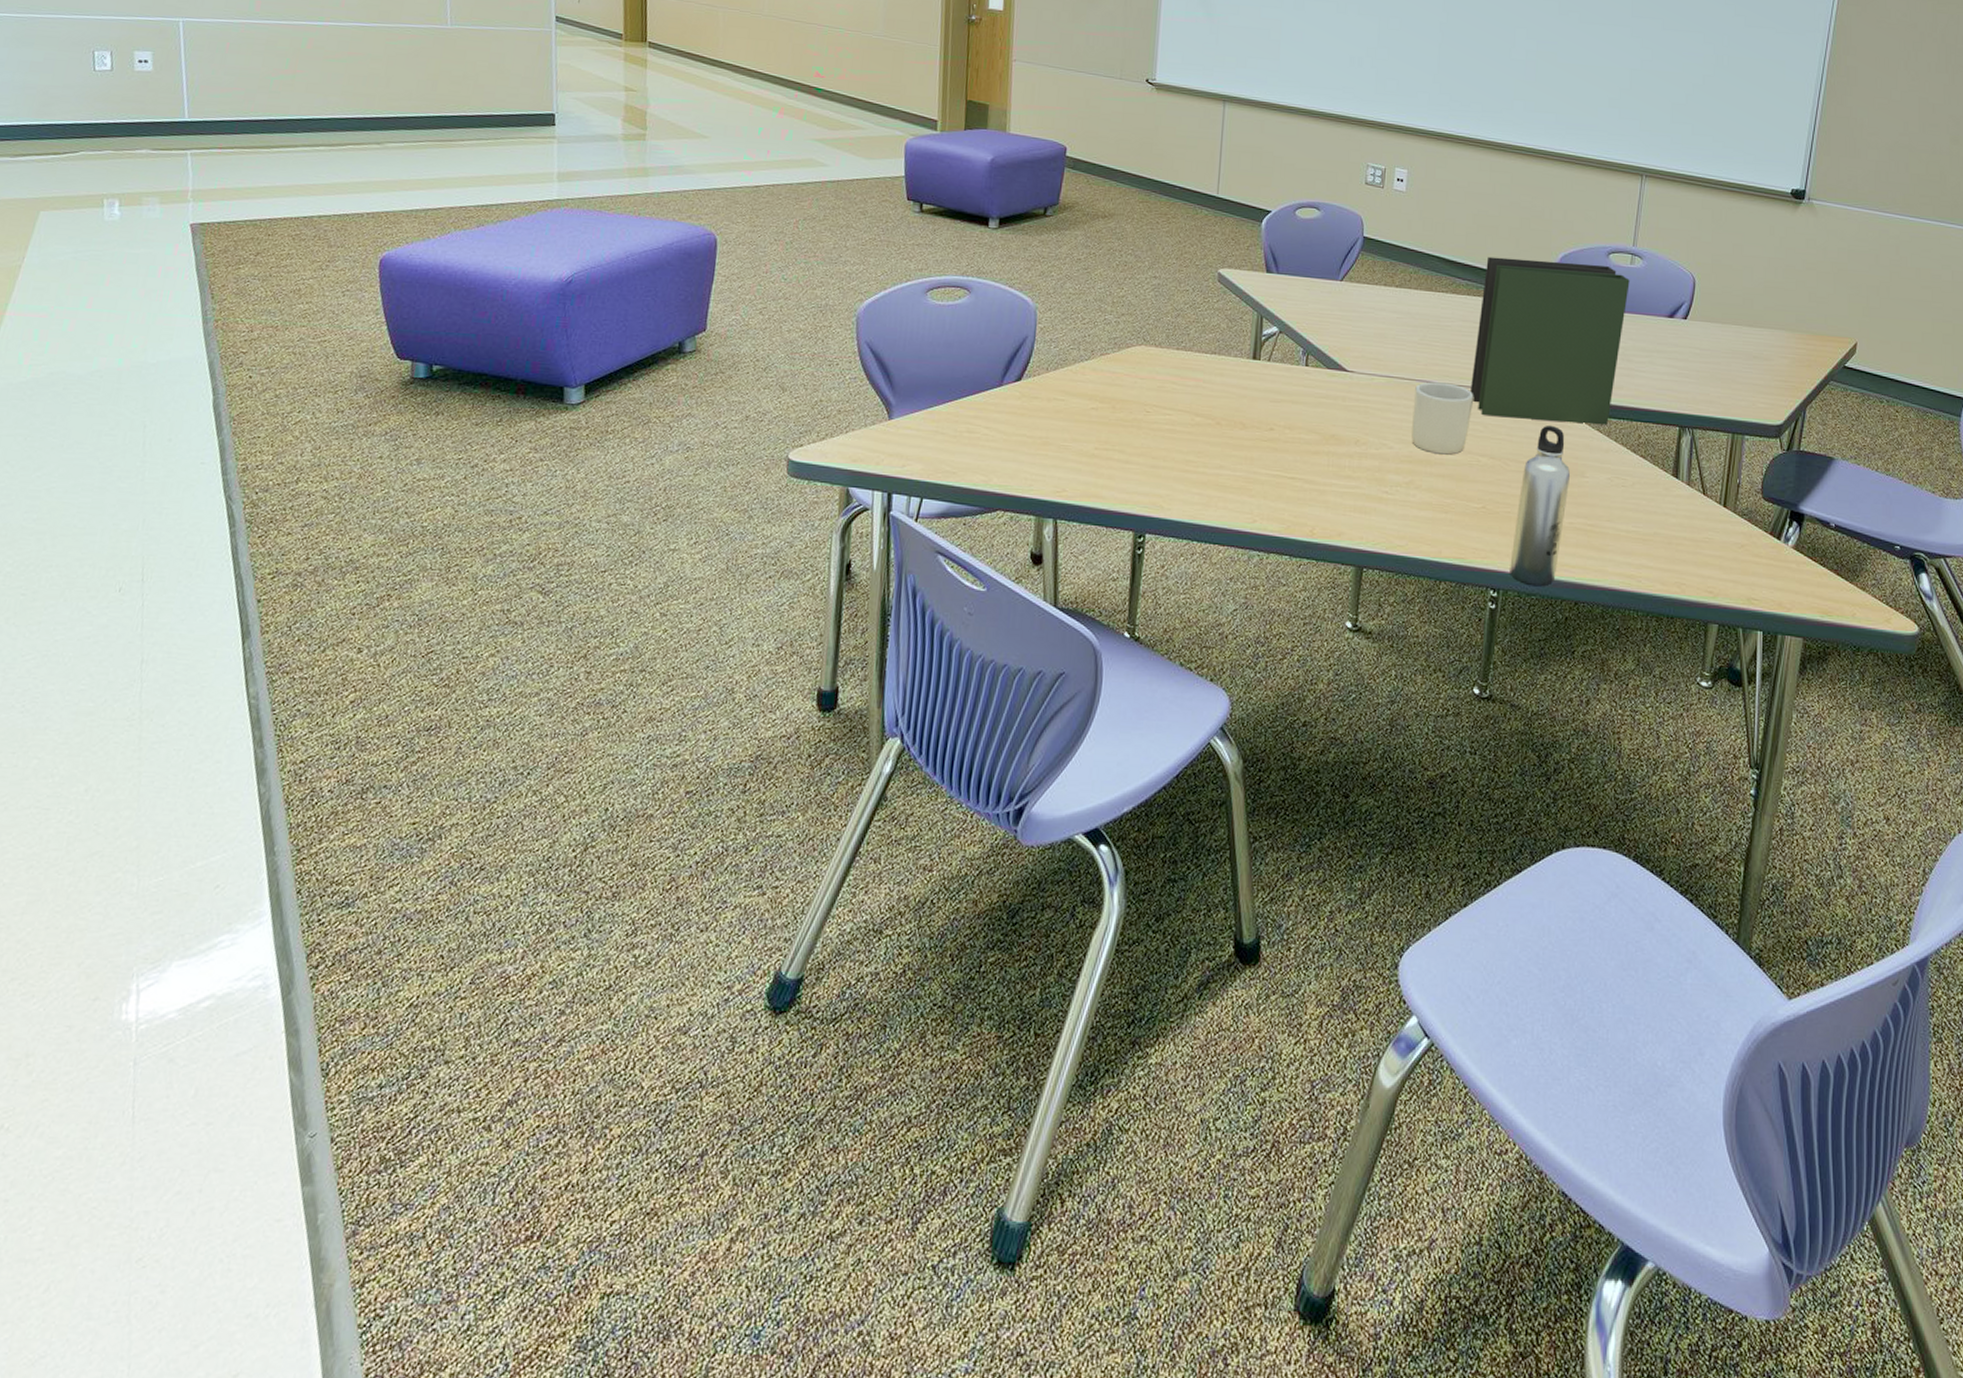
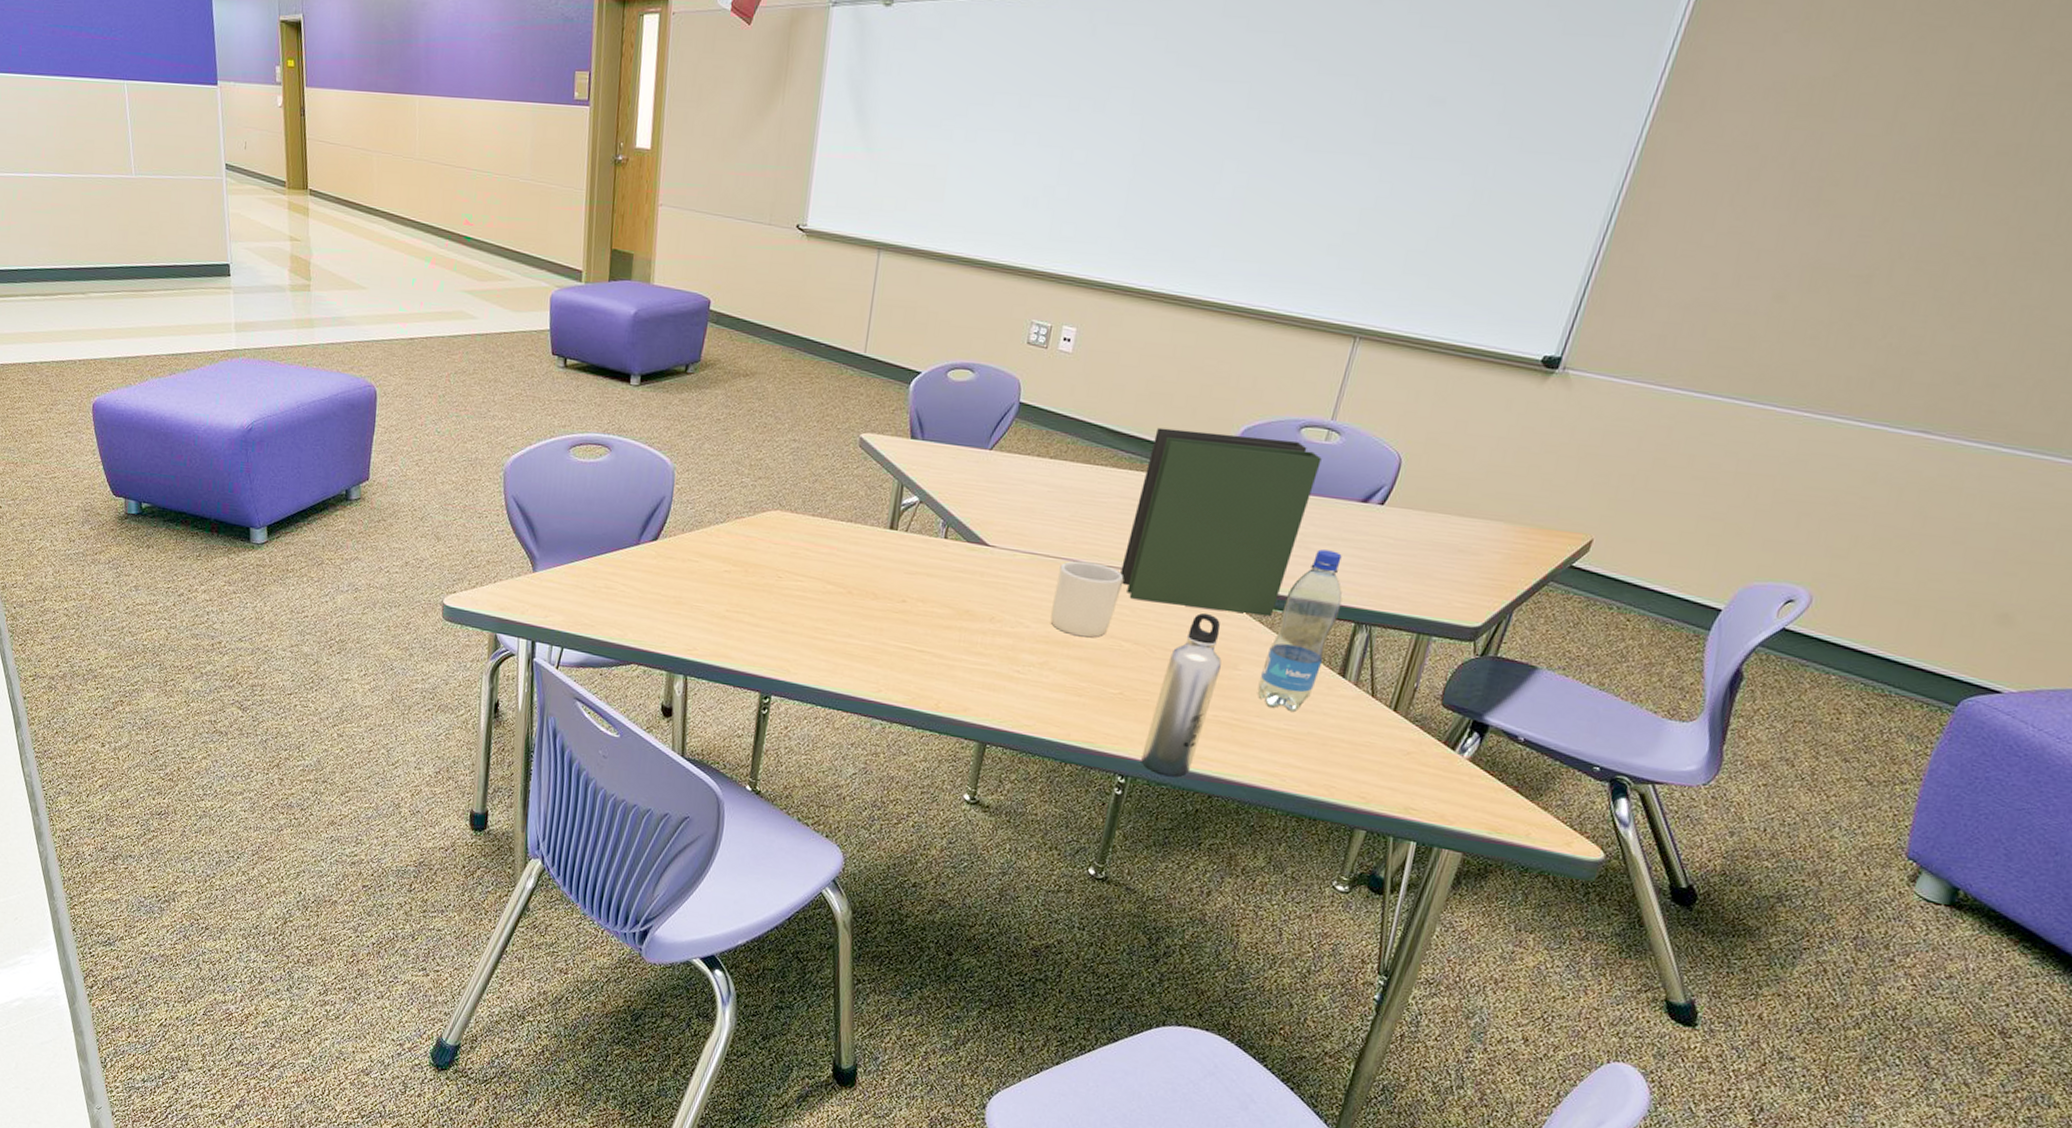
bottle: none [1605,361,1665,514] -> present [1257,549,1343,712]

